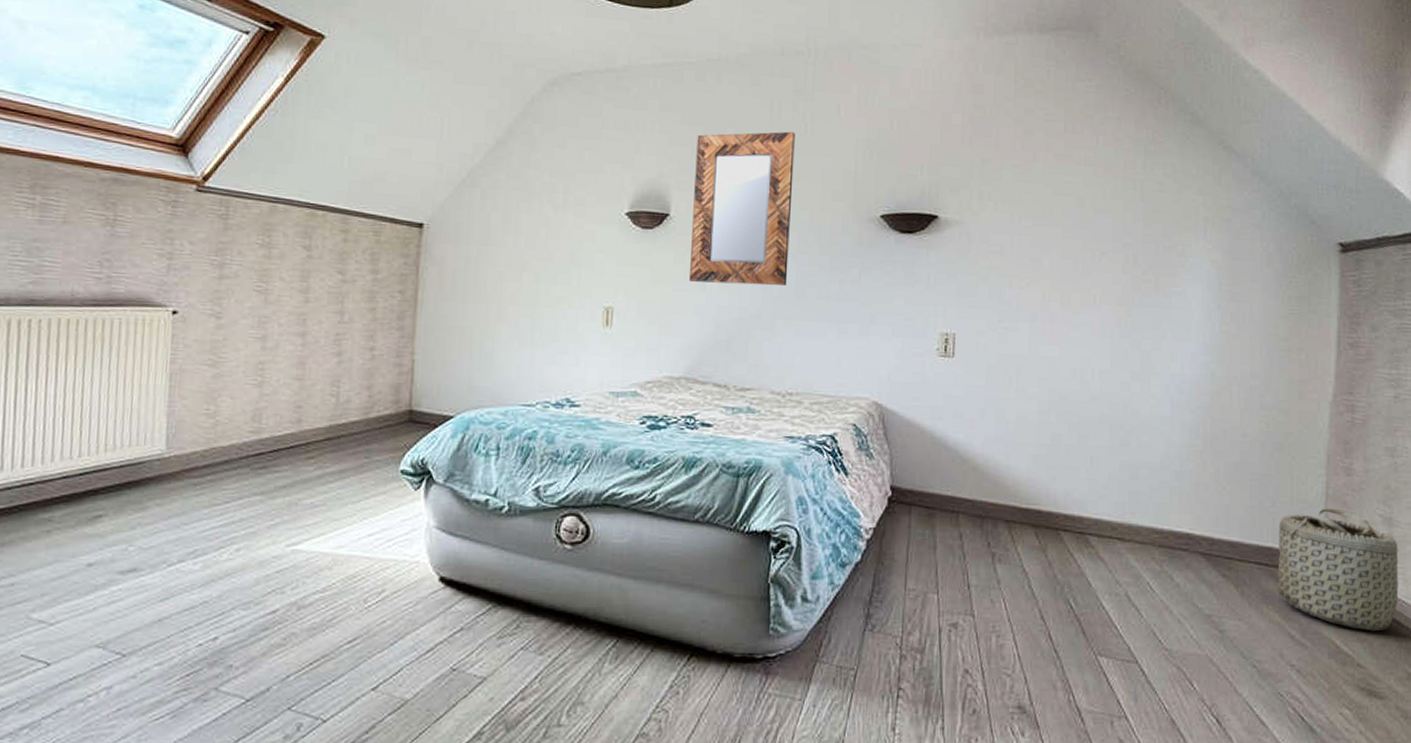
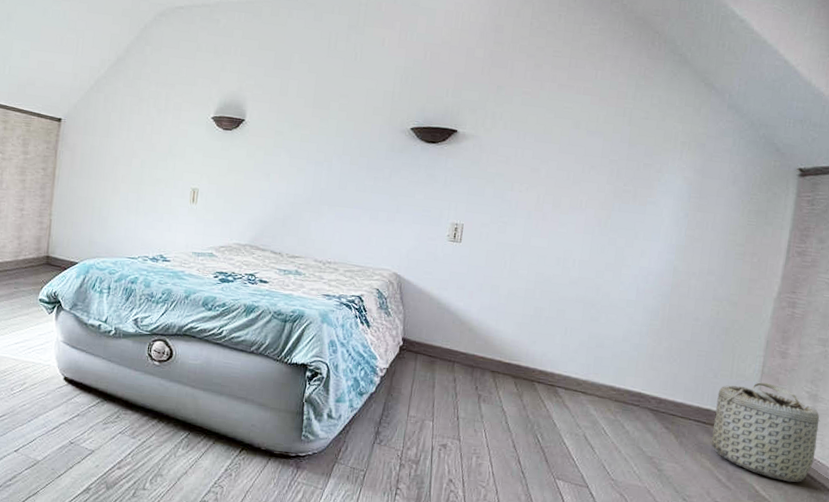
home mirror: present [688,131,795,286] -> none [257,58,347,179]

